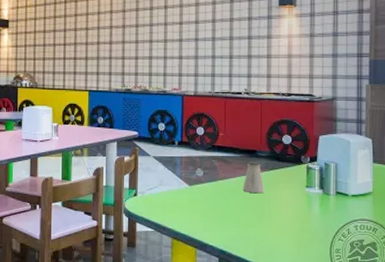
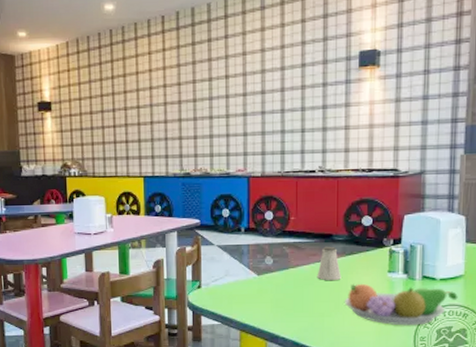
fruit bowl: none [267,196,368,238] -> present [344,283,458,326]

